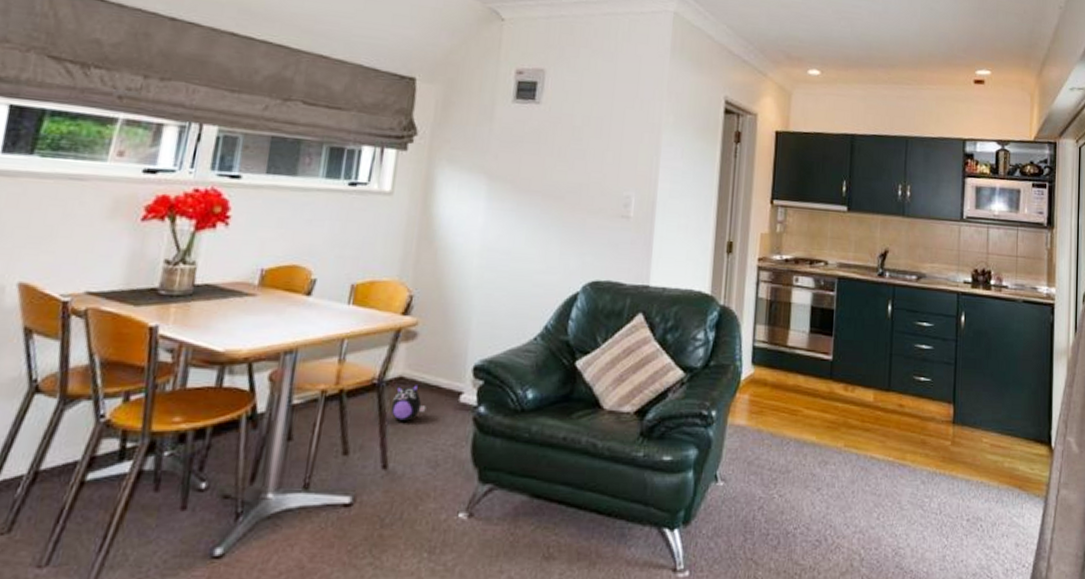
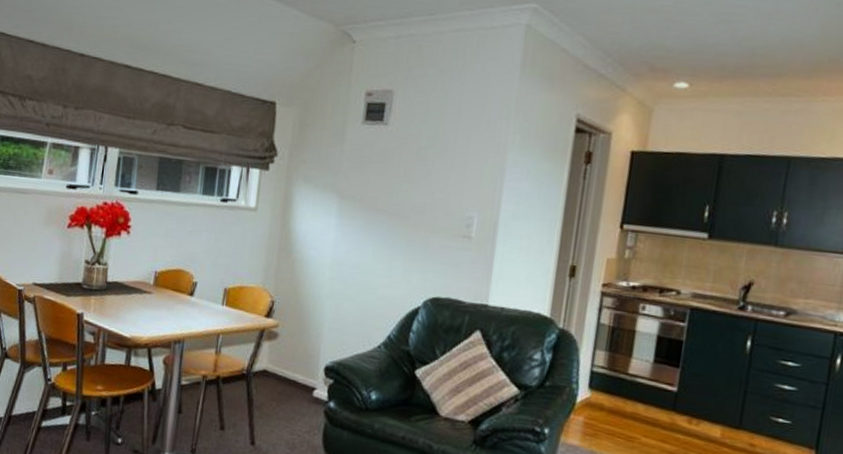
plush toy: present [390,383,426,422] -> none [257,377,286,409]

